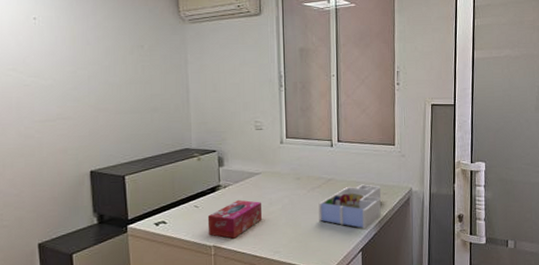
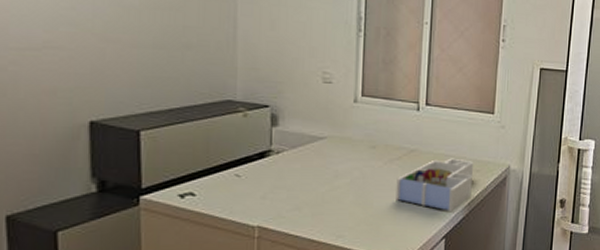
tissue box: present [207,199,262,239] -> none [251,169,324,218]

